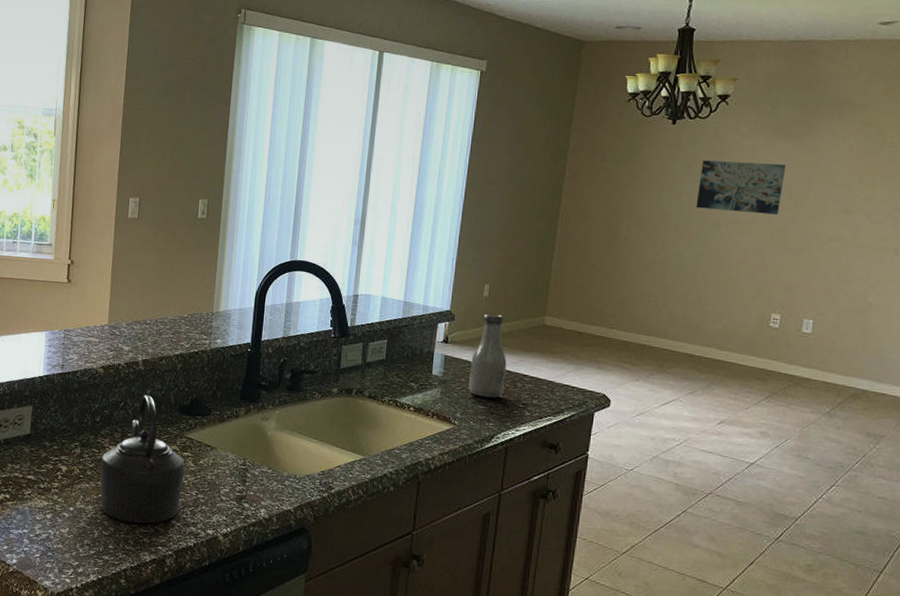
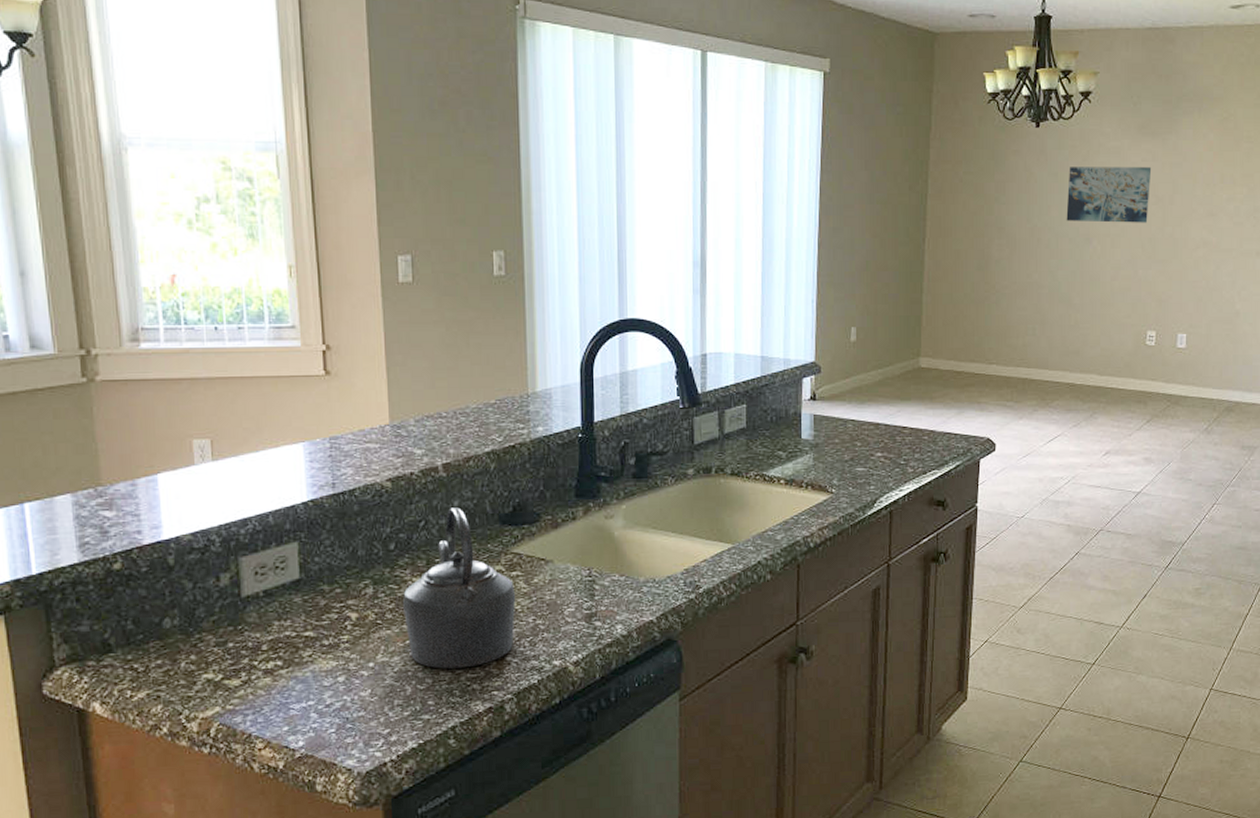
bottle: present [469,314,507,398] -> none [844,361,883,458]

